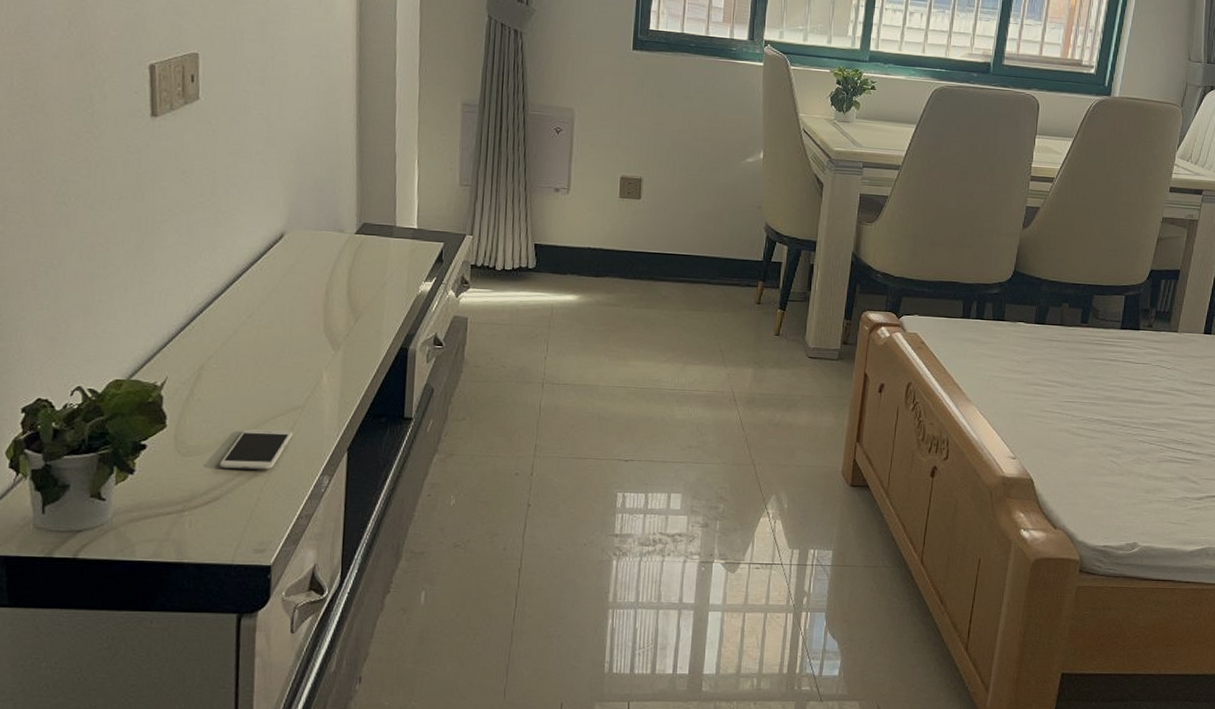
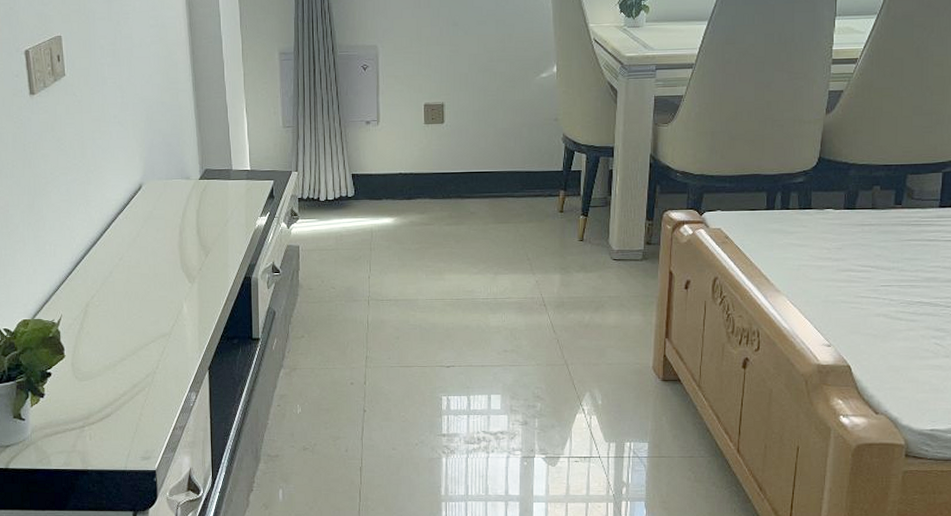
smartphone: present [219,429,293,470] -> none [108,355,164,390]

